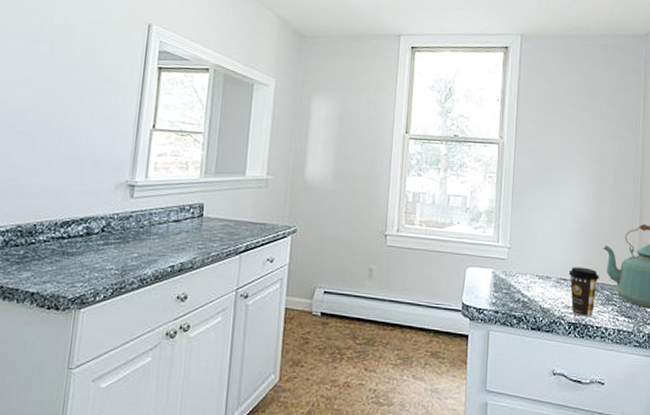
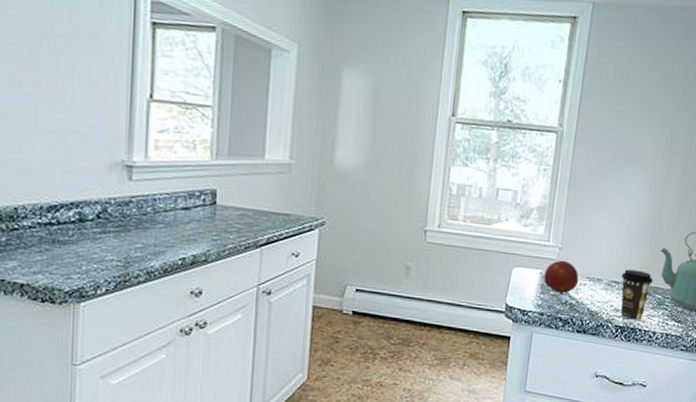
fruit: none [496,259,529,291] -> present [544,260,579,293]

